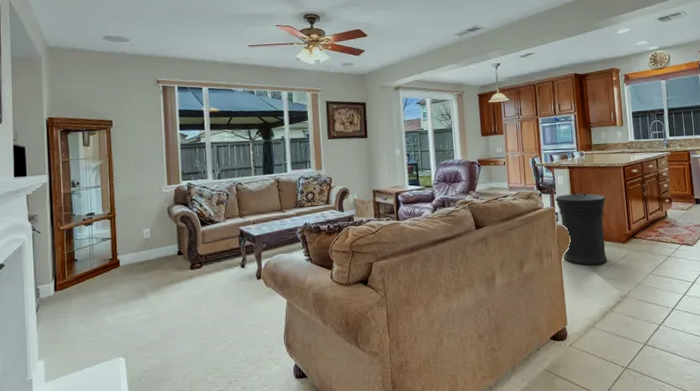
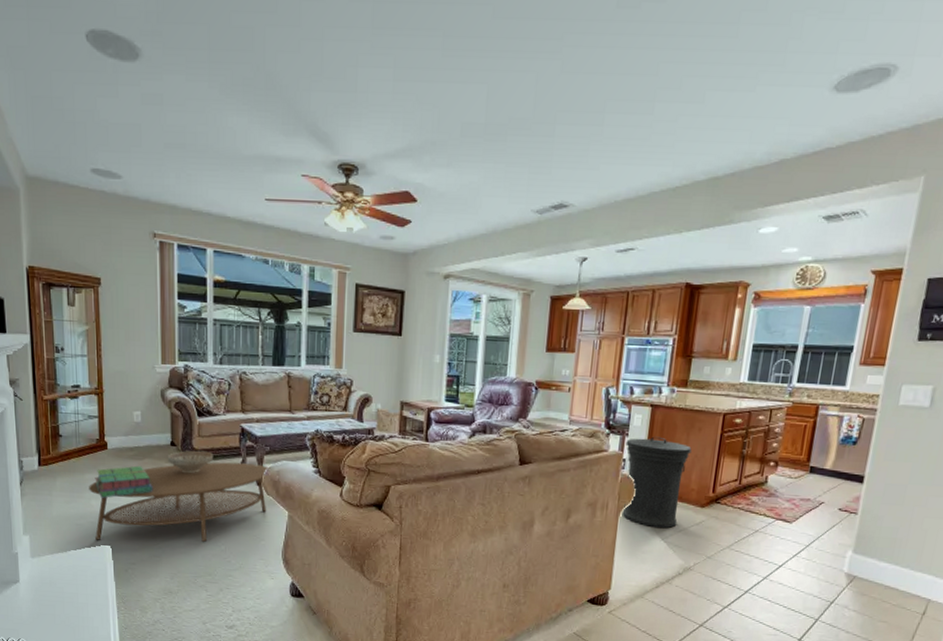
coffee table: none [102,260,268,354] -> present [89,462,270,542]
stack of books: none [108,277,163,313] -> present [95,465,153,498]
decorative bowl: none [175,255,217,278] -> present [167,450,214,474]

